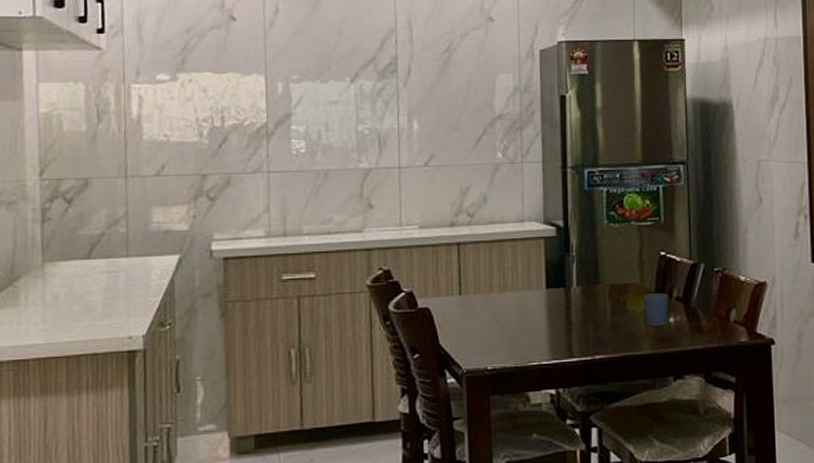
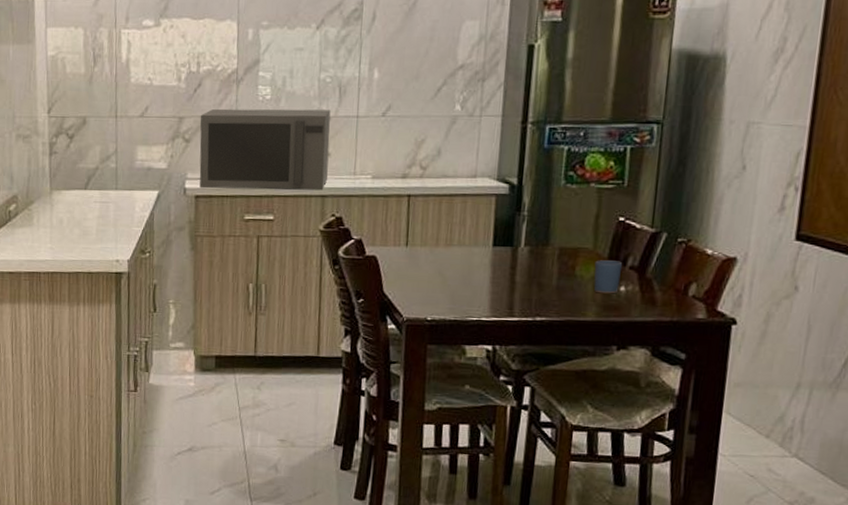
microwave: none [226,162,372,249] -> present [199,108,331,191]

